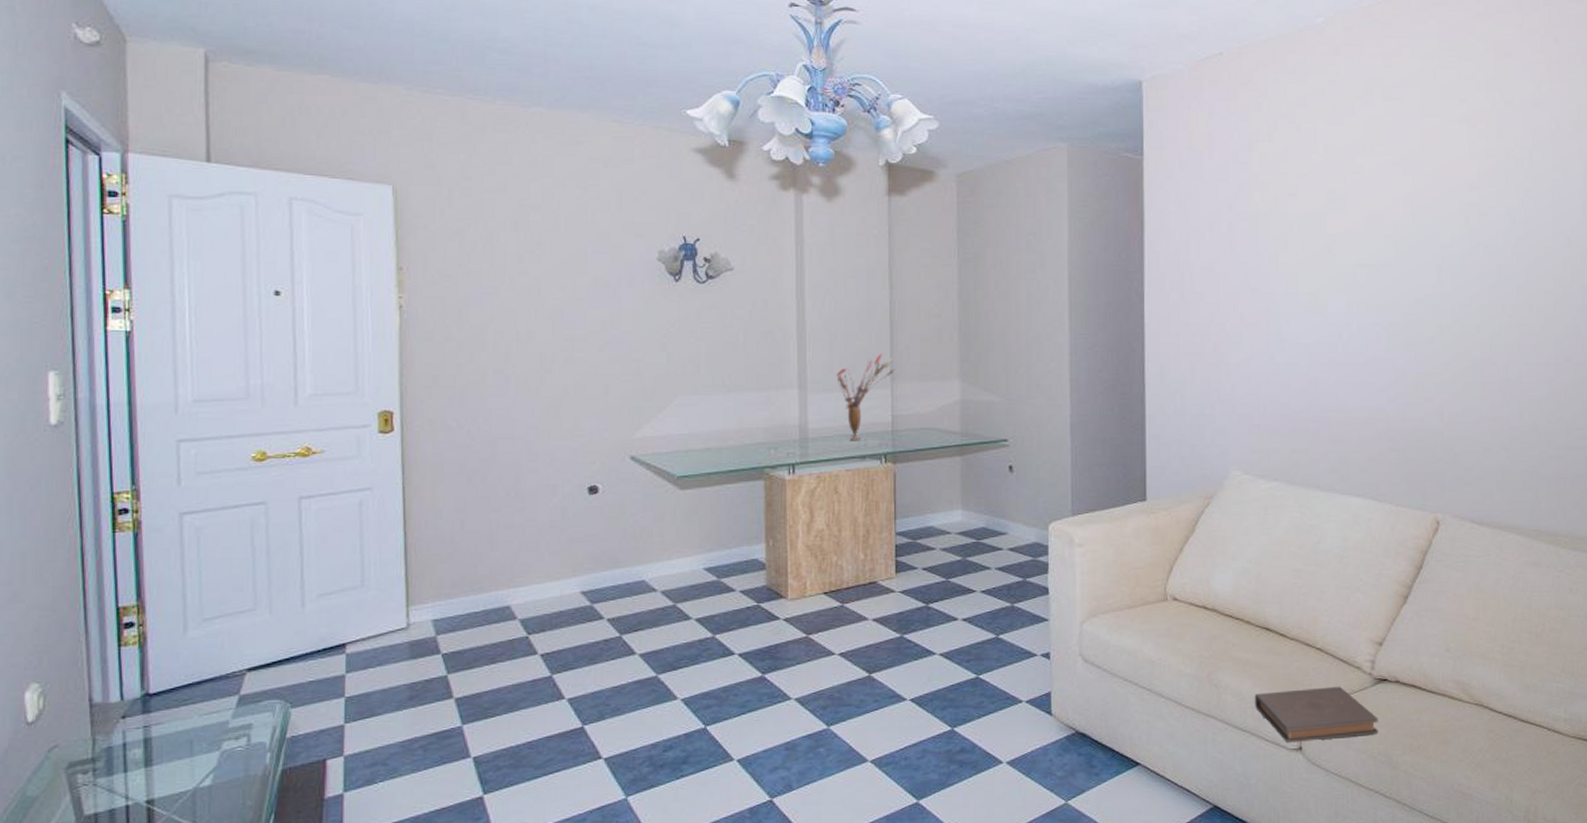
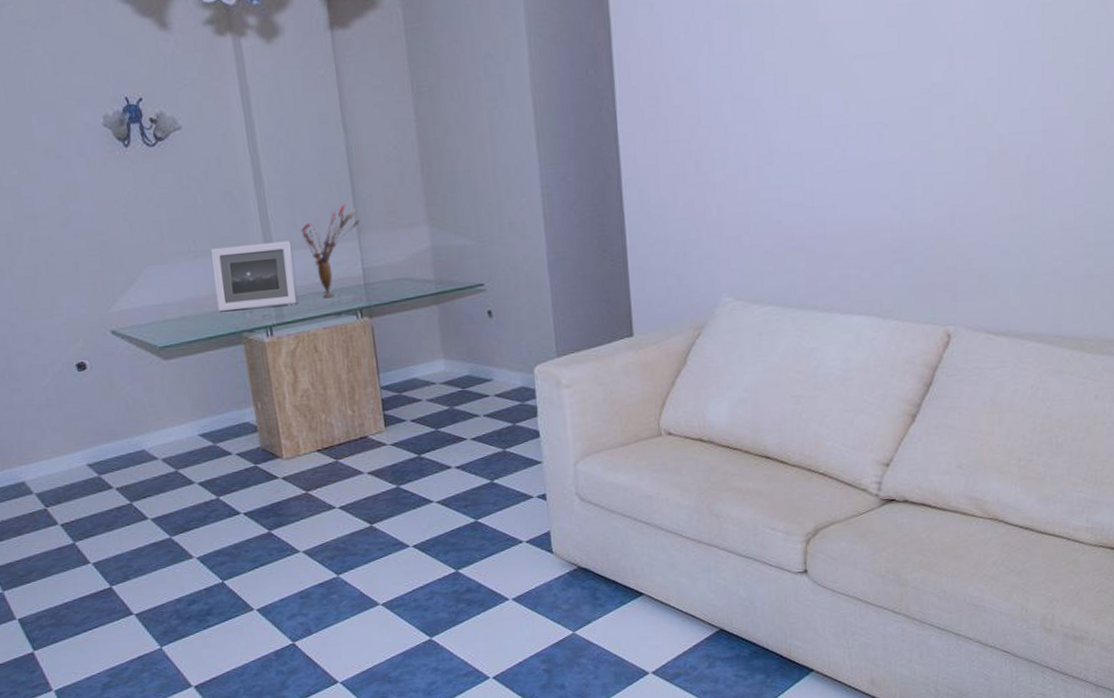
picture frame: none [743,383,825,447] -> present [211,240,299,312]
book: present [1254,686,1379,744] -> none [756,509,887,567]

